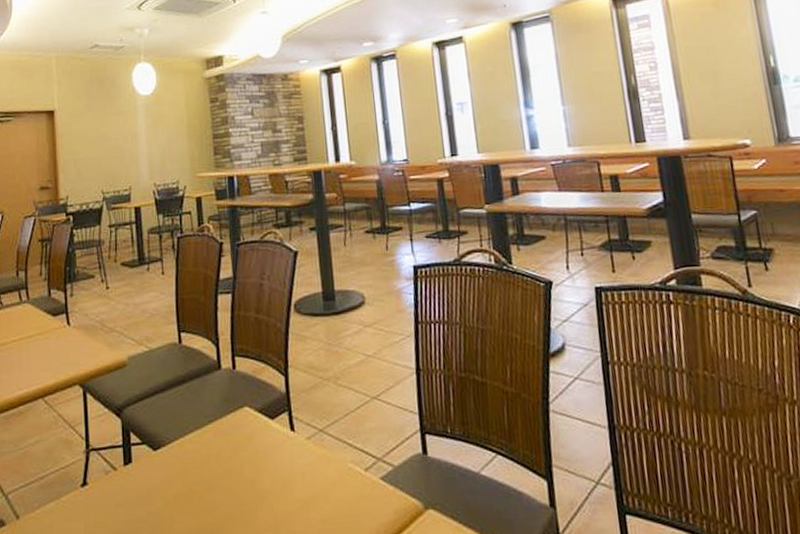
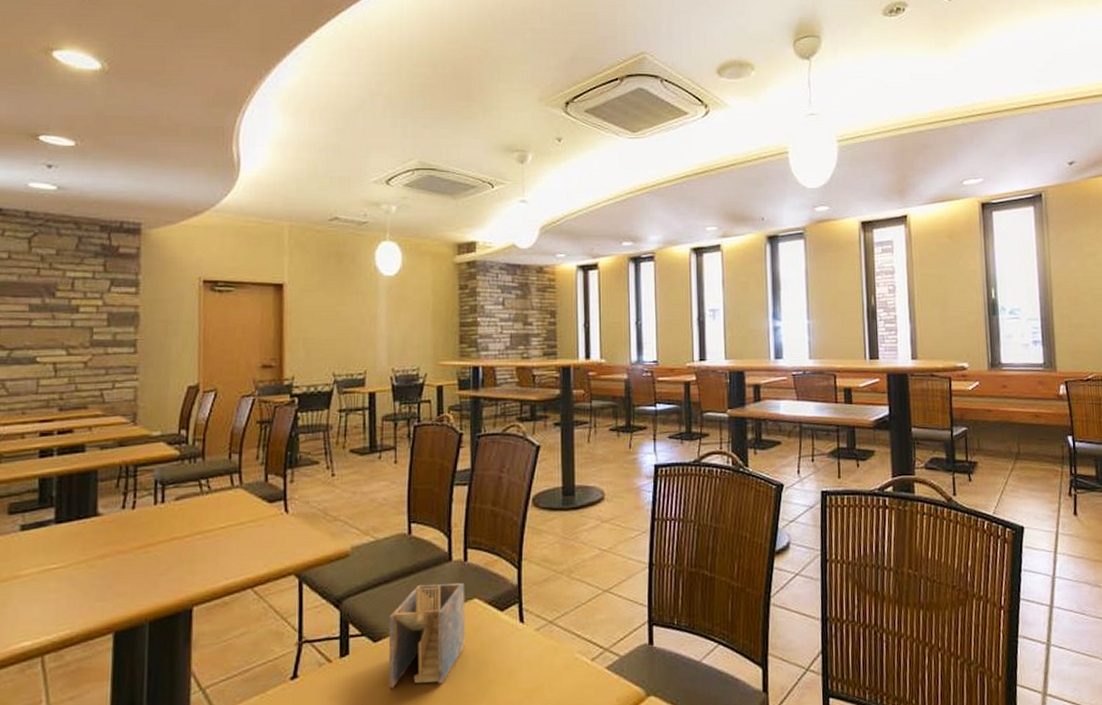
napkin holder: none [166,390,239,497] -> present [388,582,465,689]

